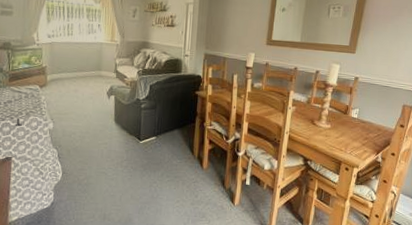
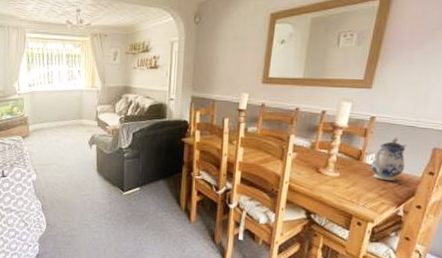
teapot: none [356,94,383,133] -> present [371,136,406,181]

